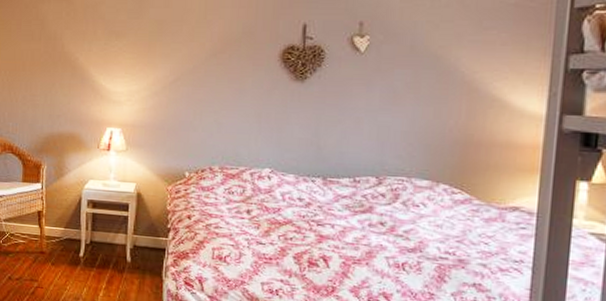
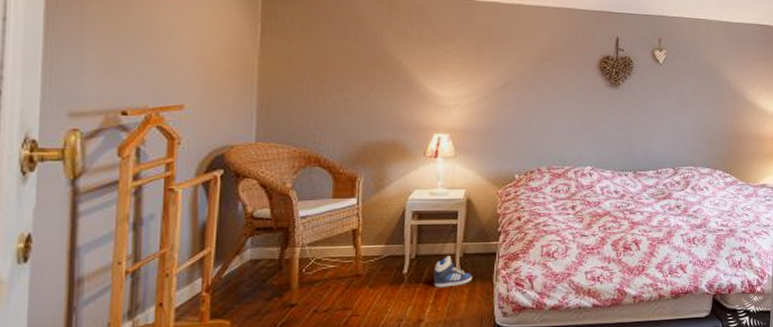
sneaker: none [106,245,143,276] -> present [434,256,473,288]

